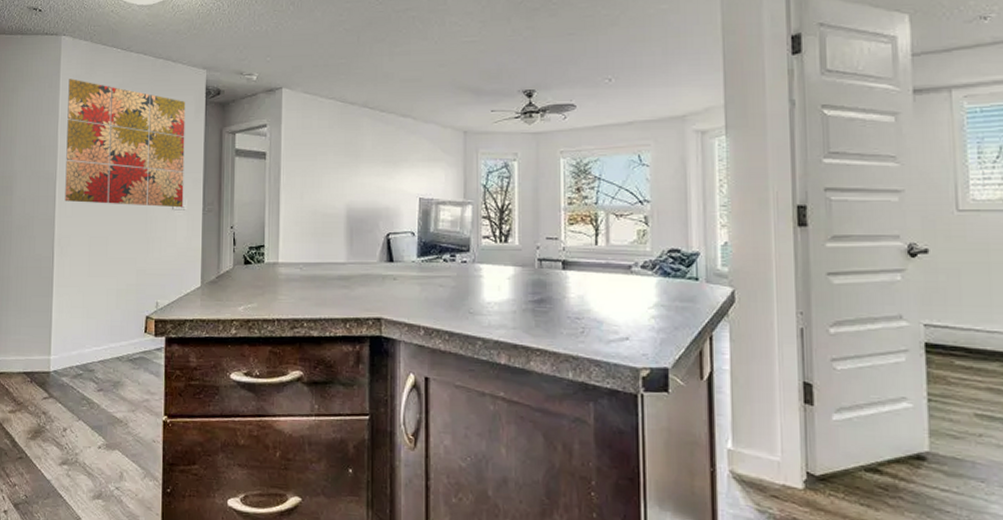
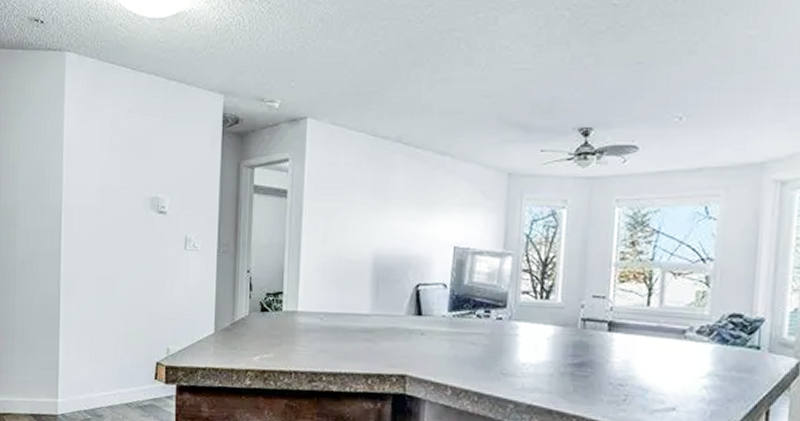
wall art: present [65,79,186,208] -> none [71,101,201,248]

